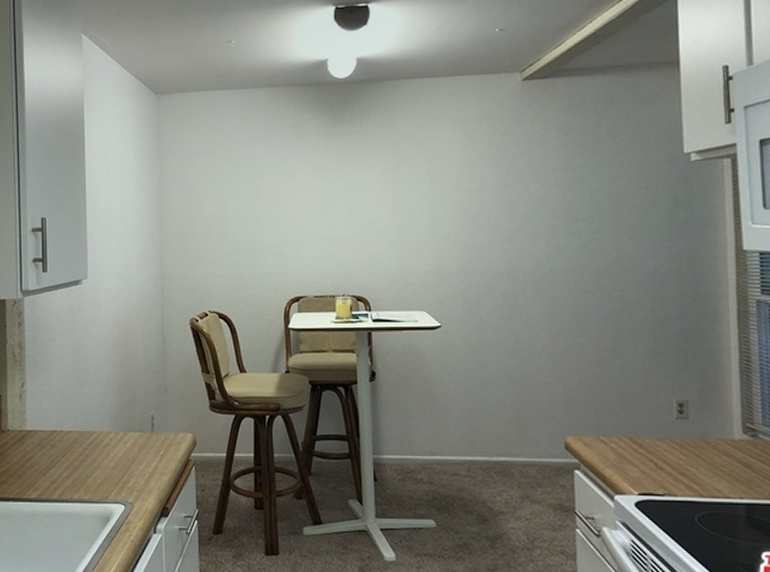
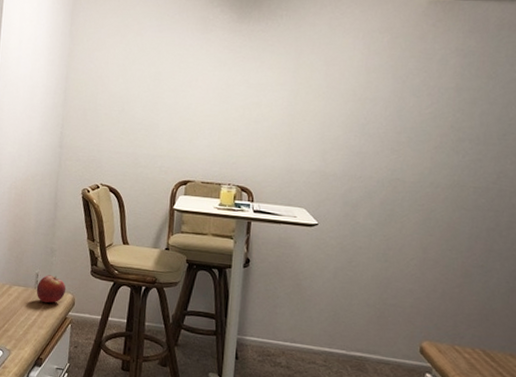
fruit: none [153,416,186,446] -> present [36,275,66,303]

